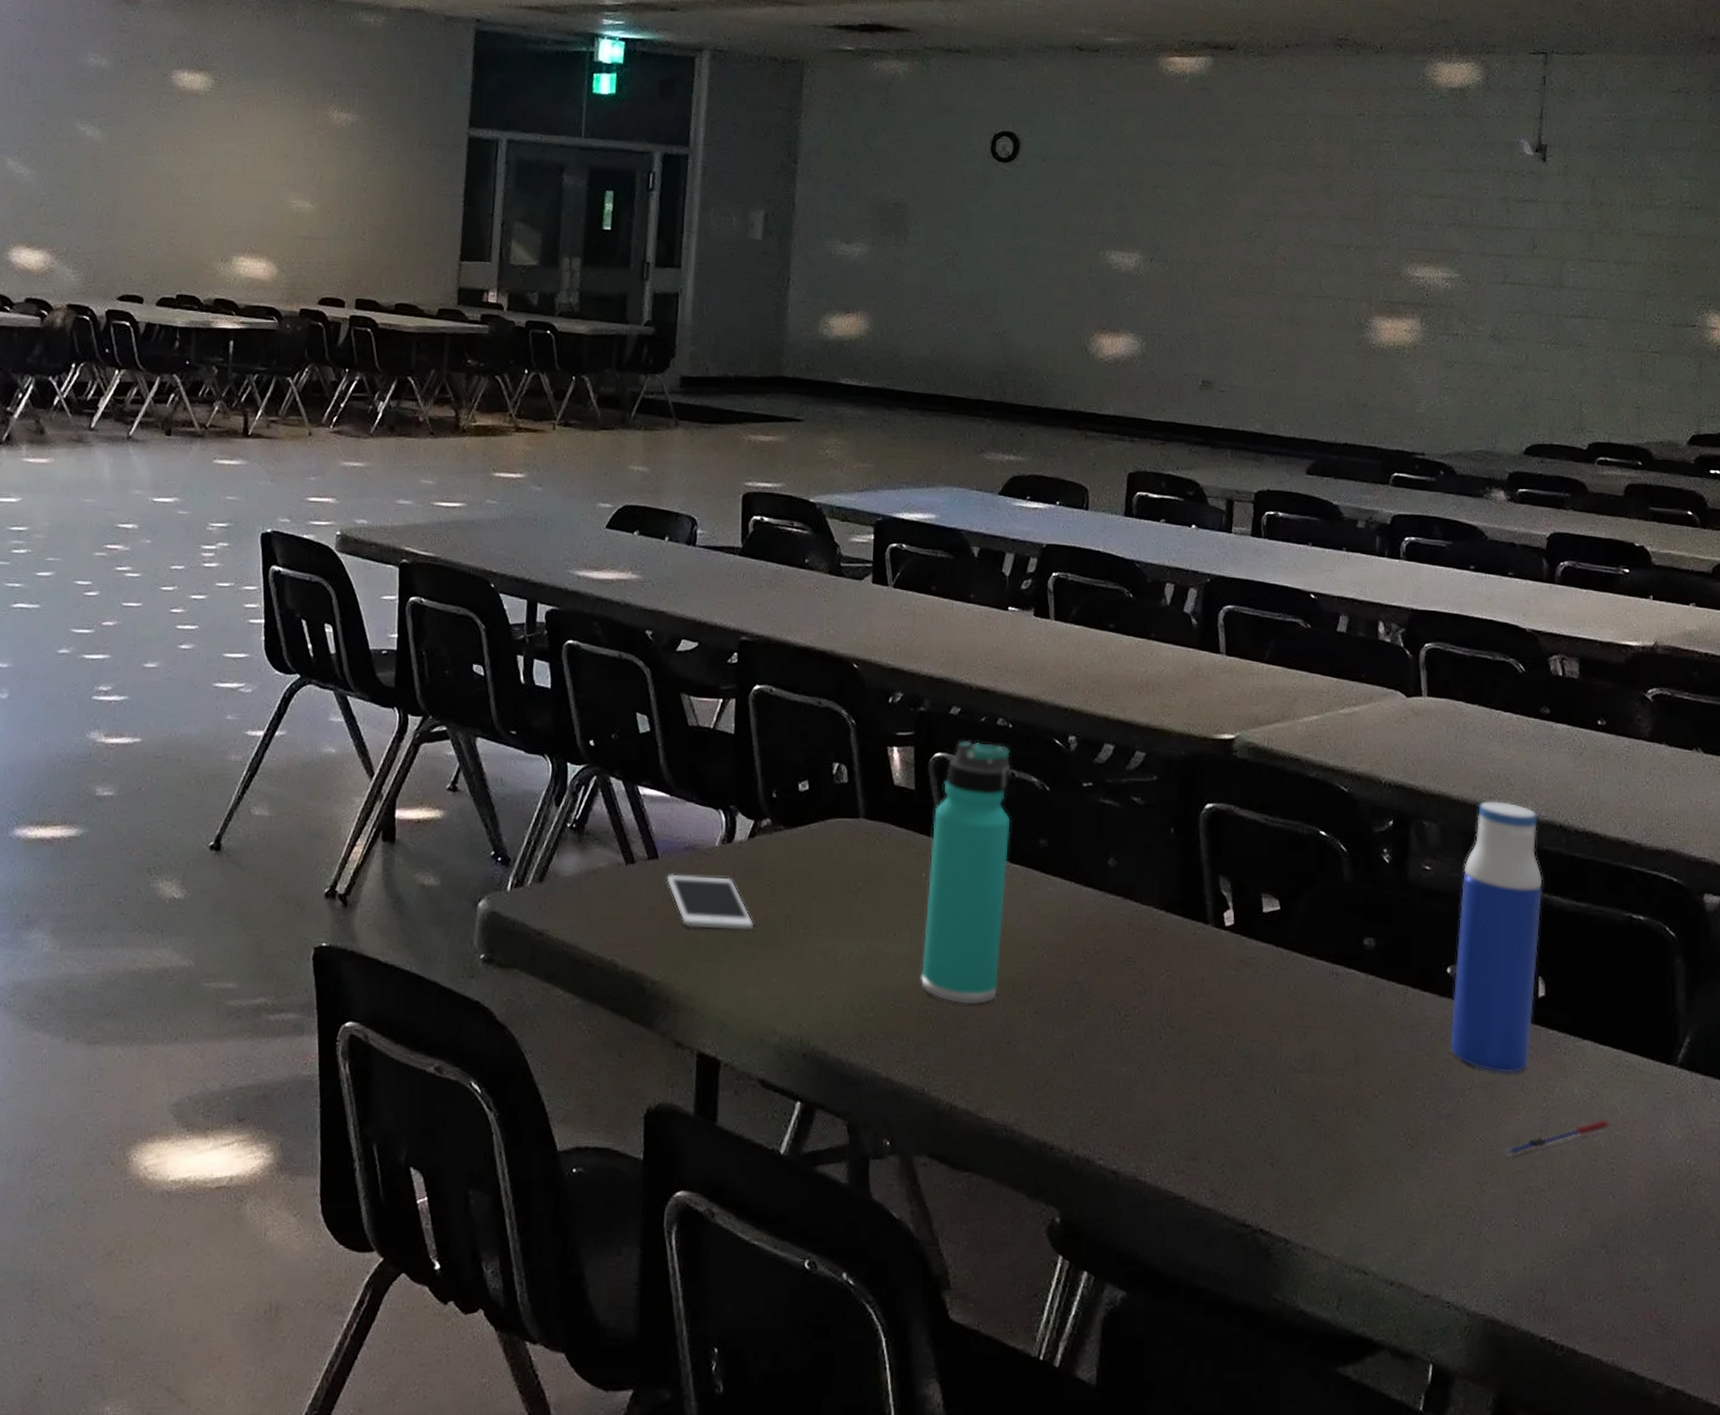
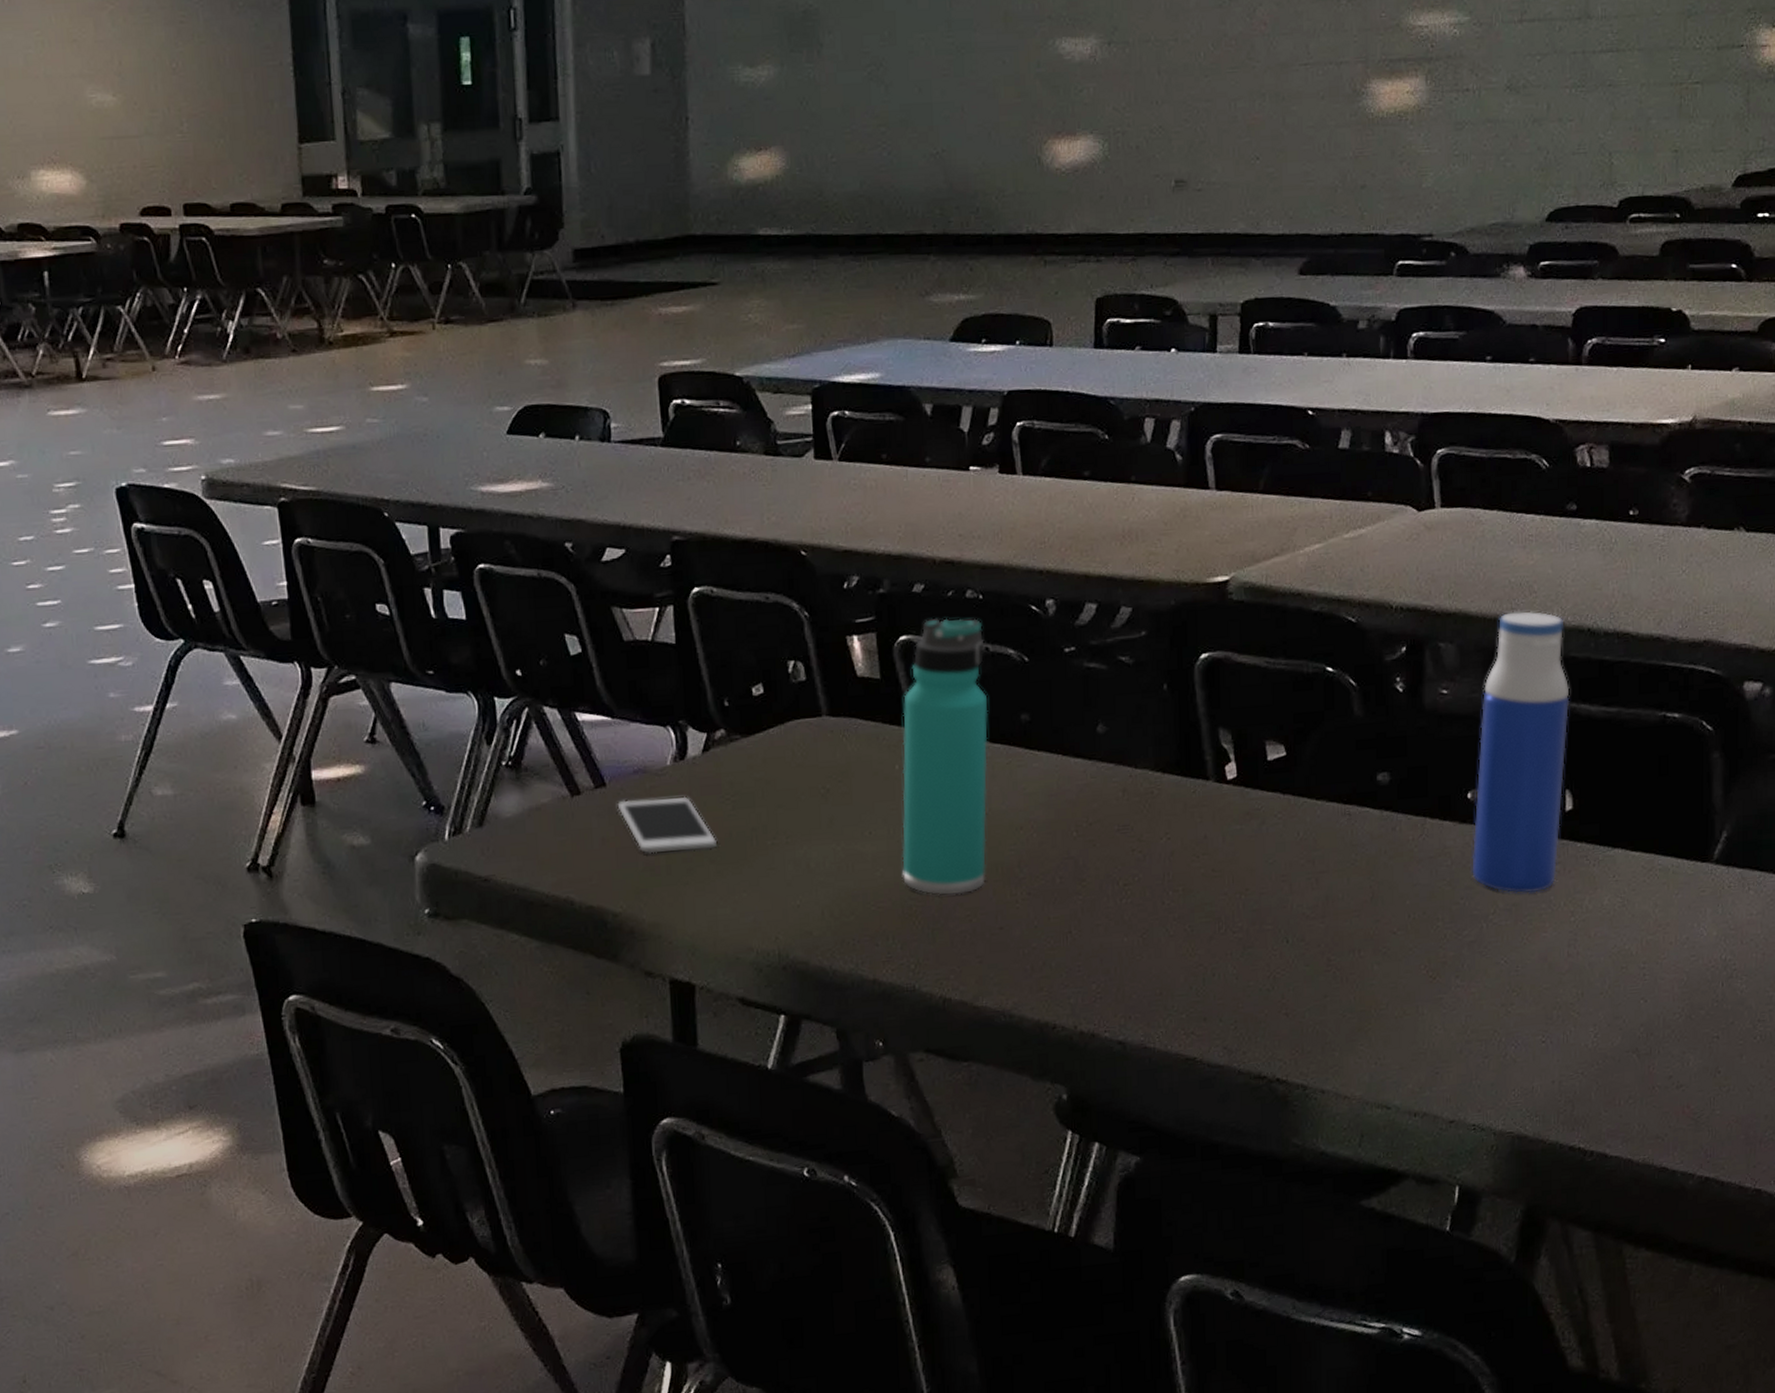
pen: present [1500,1119,1610,1156] -> none [1527,926,1642,975]

